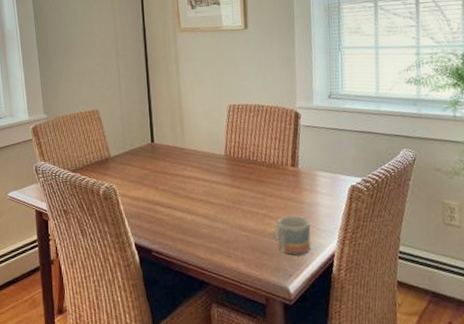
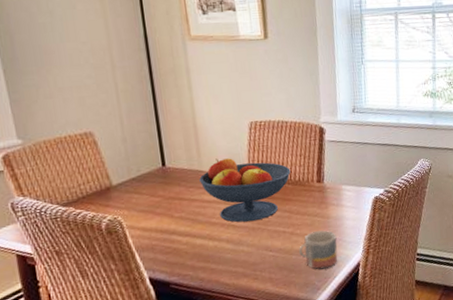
fruit bowl: none [182,138,266,200] -> present [199,158,291,223]

